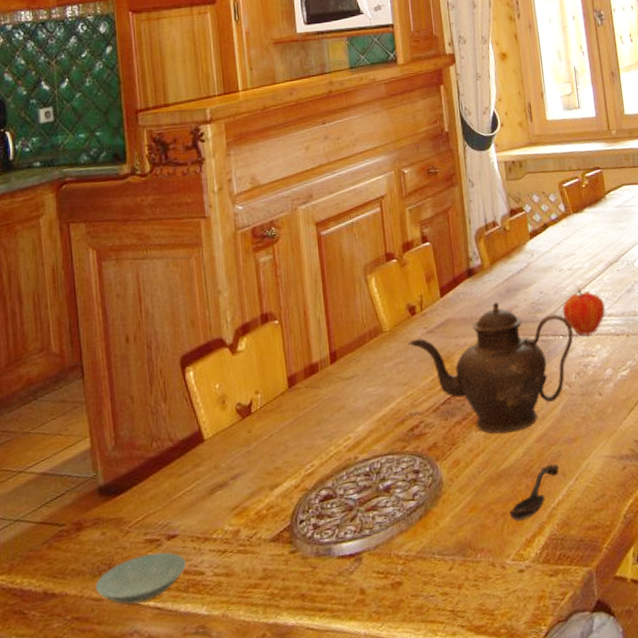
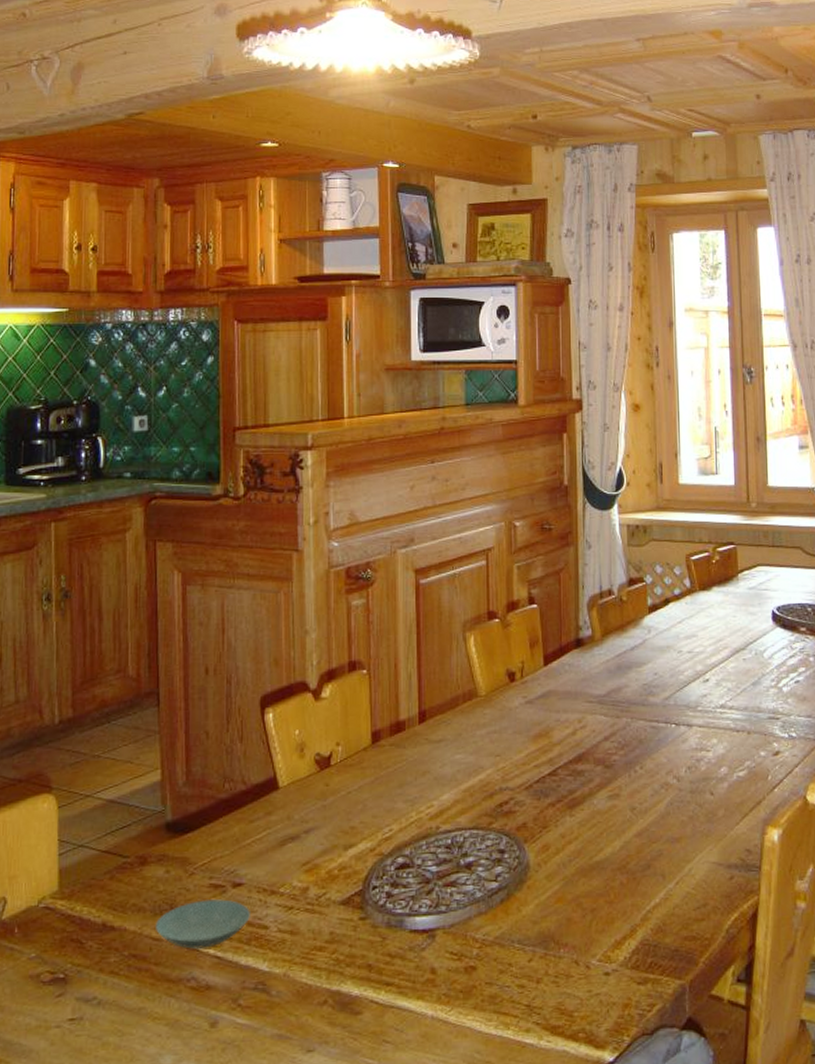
teapot: present [408,302,574,434] -> none [504,678,687,823]
spoon: present [509,464,559,521] -> none [599,863,658,920]
fruit: present [562,288,606,336] -> none [677,674,727,728]

